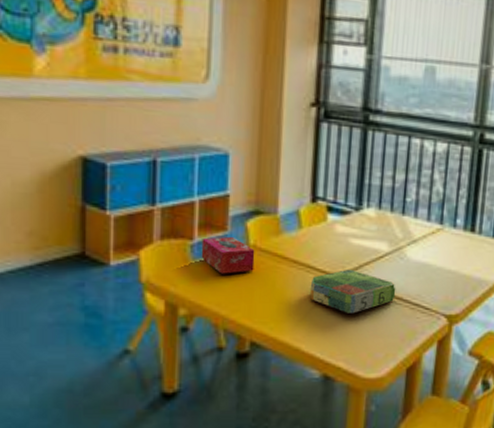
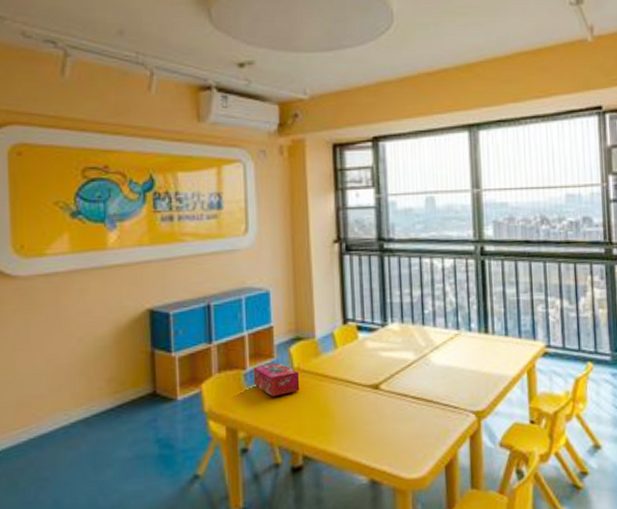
board game: present [309,269,396,314] -> none [350,379,426,420]

